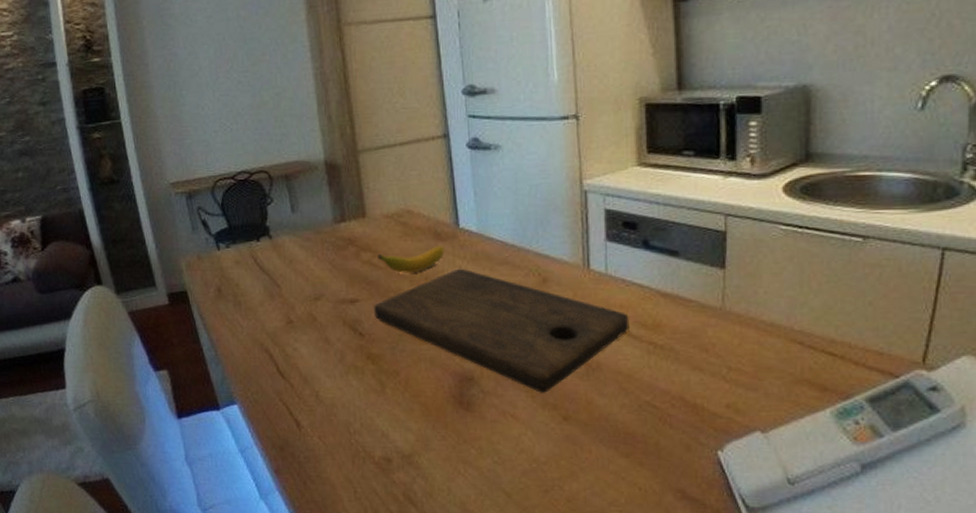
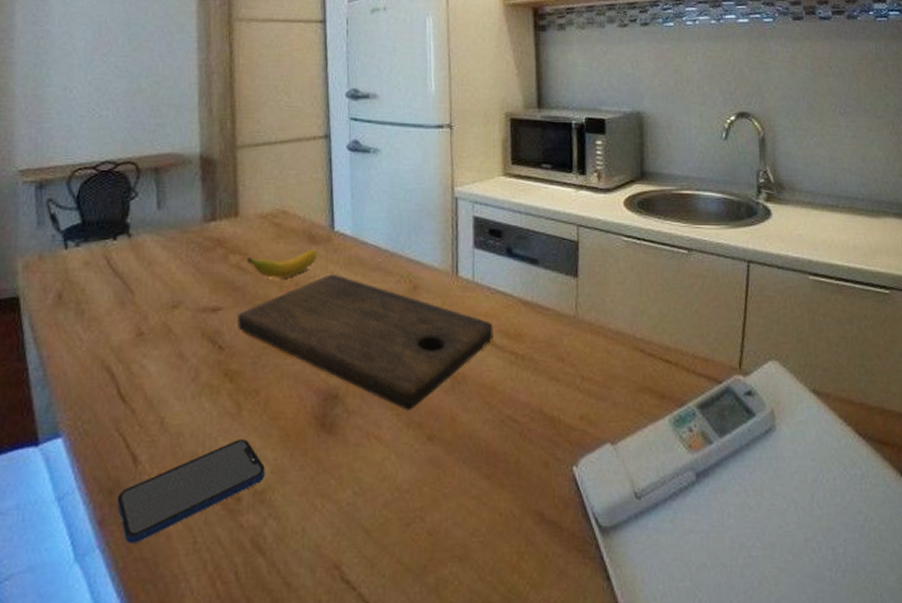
smartphone: none [287,412,411,489] -> present [117,439,265,543]

